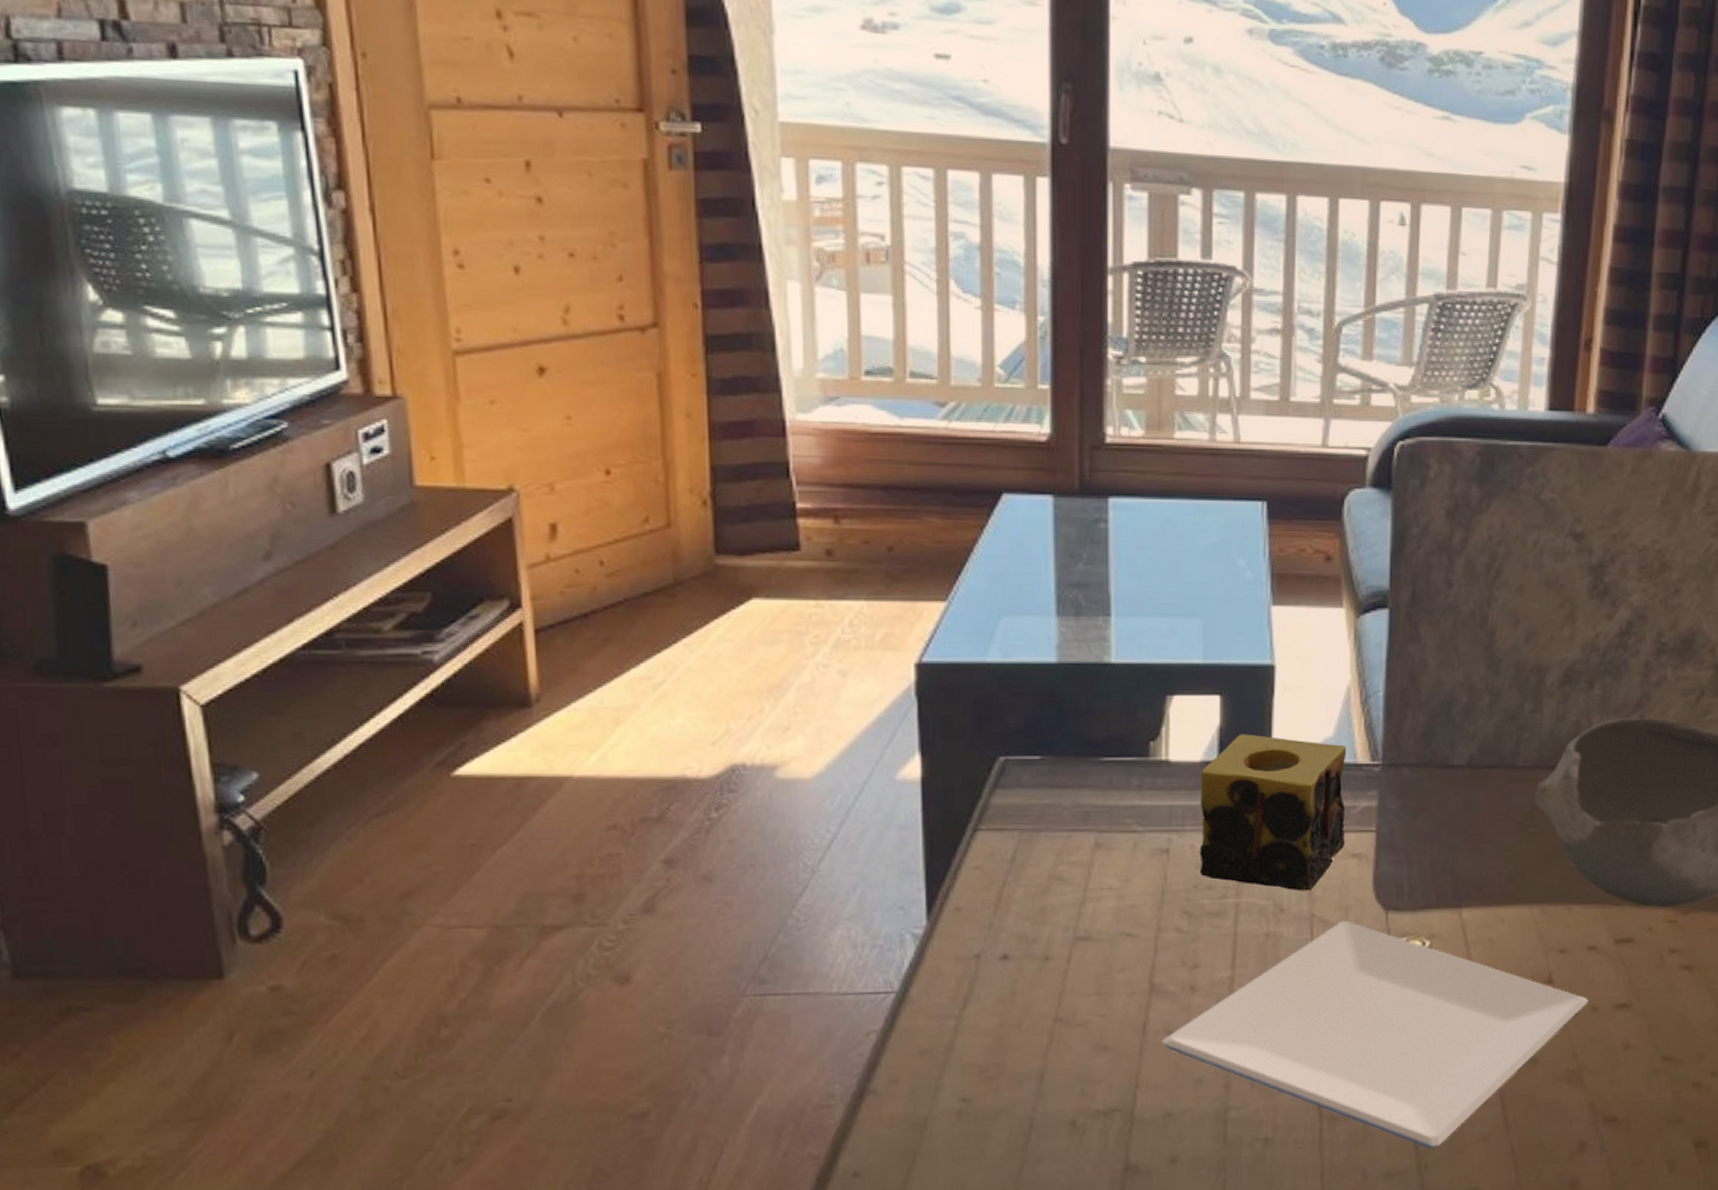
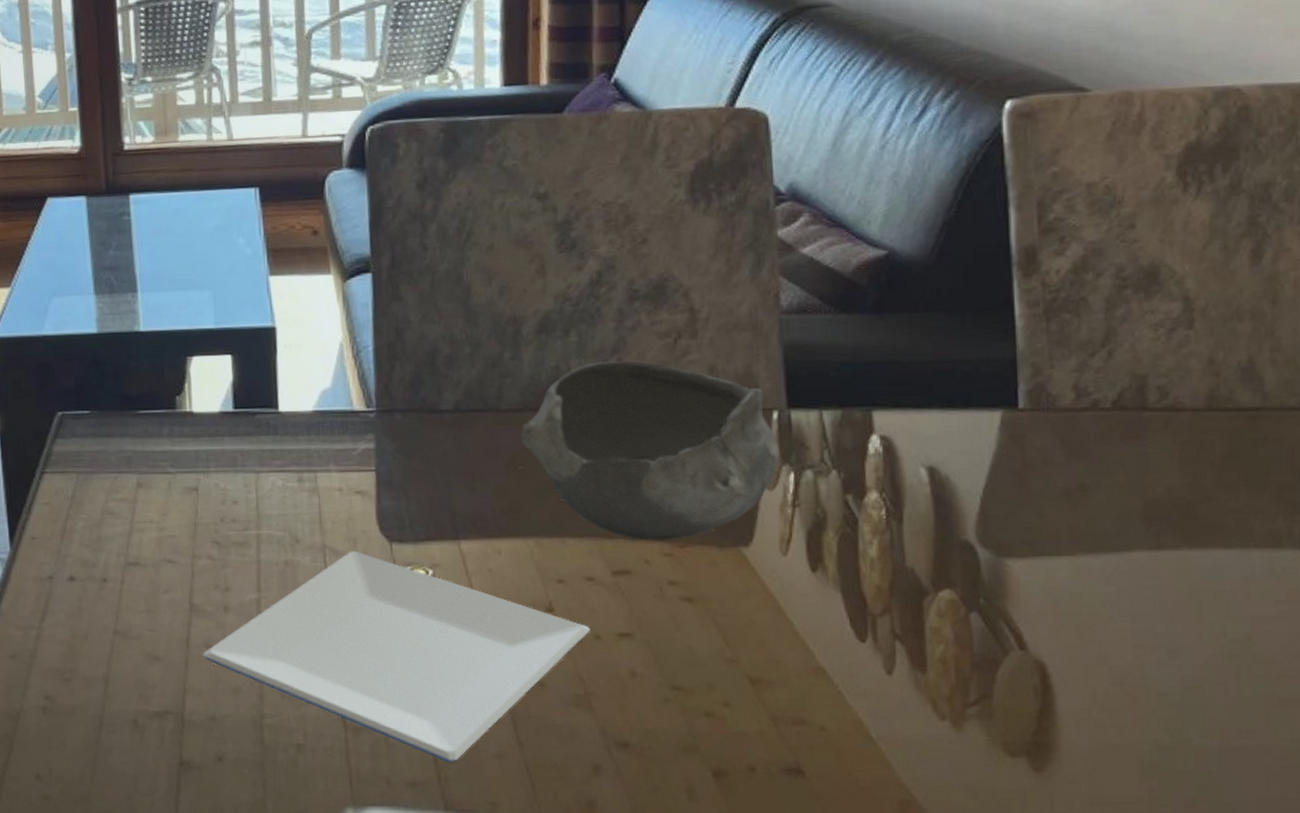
candle: present [1199,734,1347,891] -> none [220,387,349,524]

